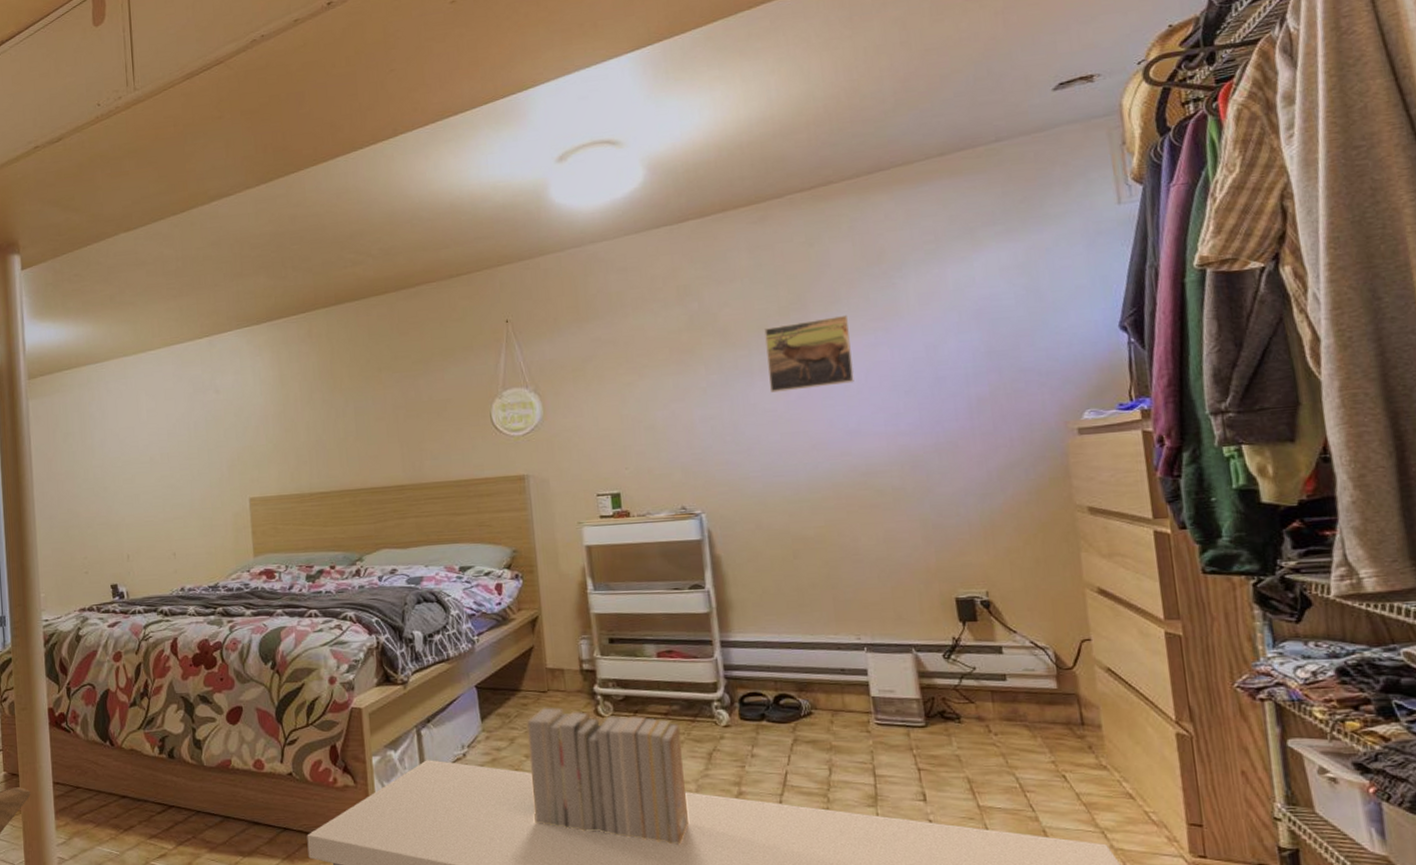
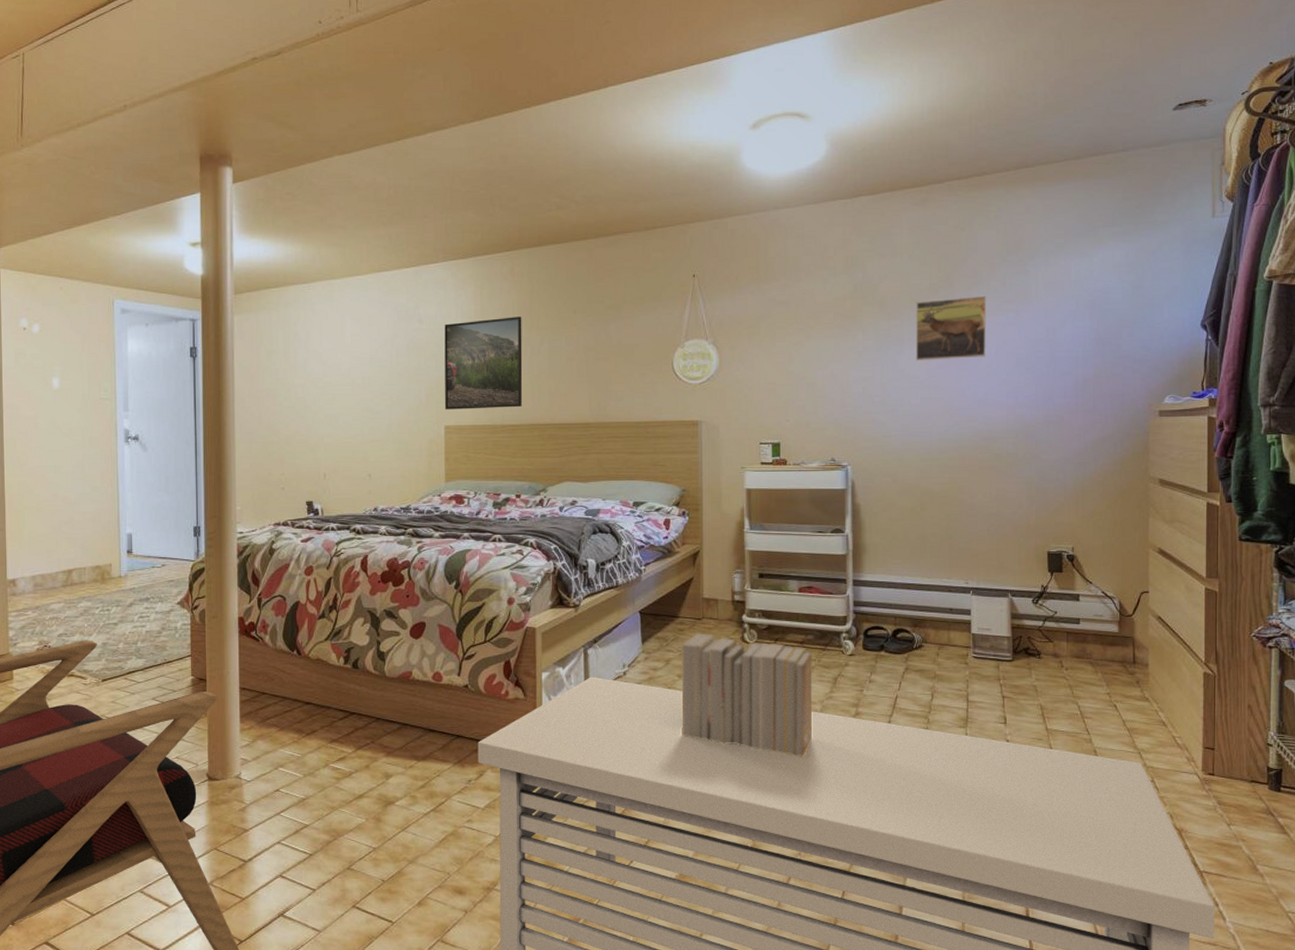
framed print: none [242,379,330,481] -> present [444,317,523,410]

